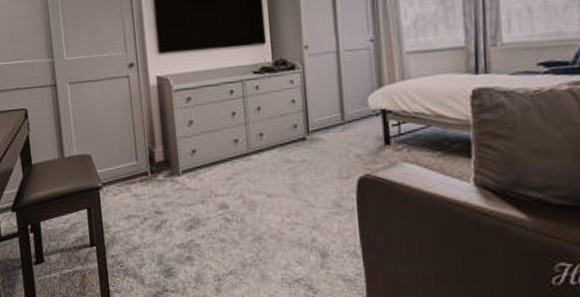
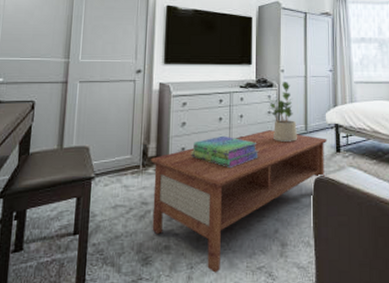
coffee table: none [158,122,372,285] -> present [150,130,328,273]
stack of books: none [203,133,285,170] -> present [191,135,259,167]
potted plant: none [290,61,332,136] -> present [268,82,297,141]

